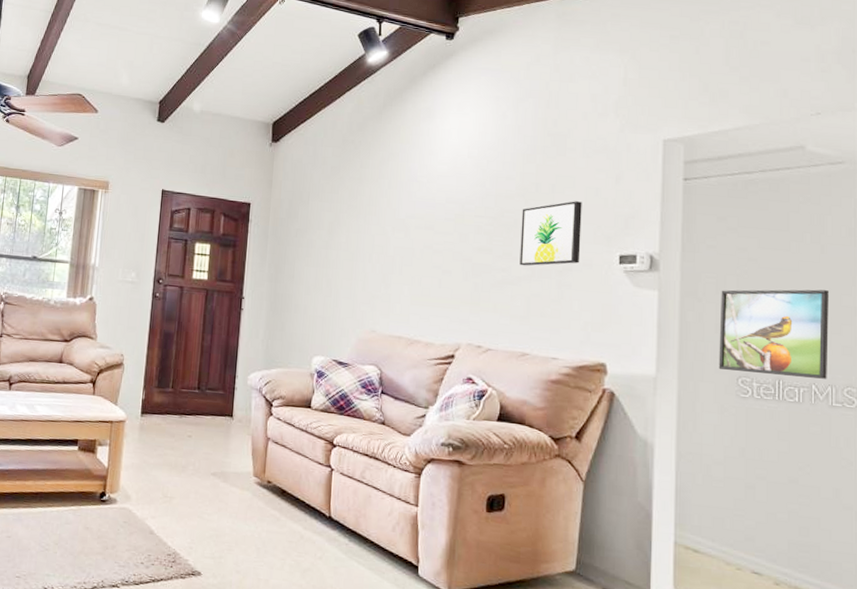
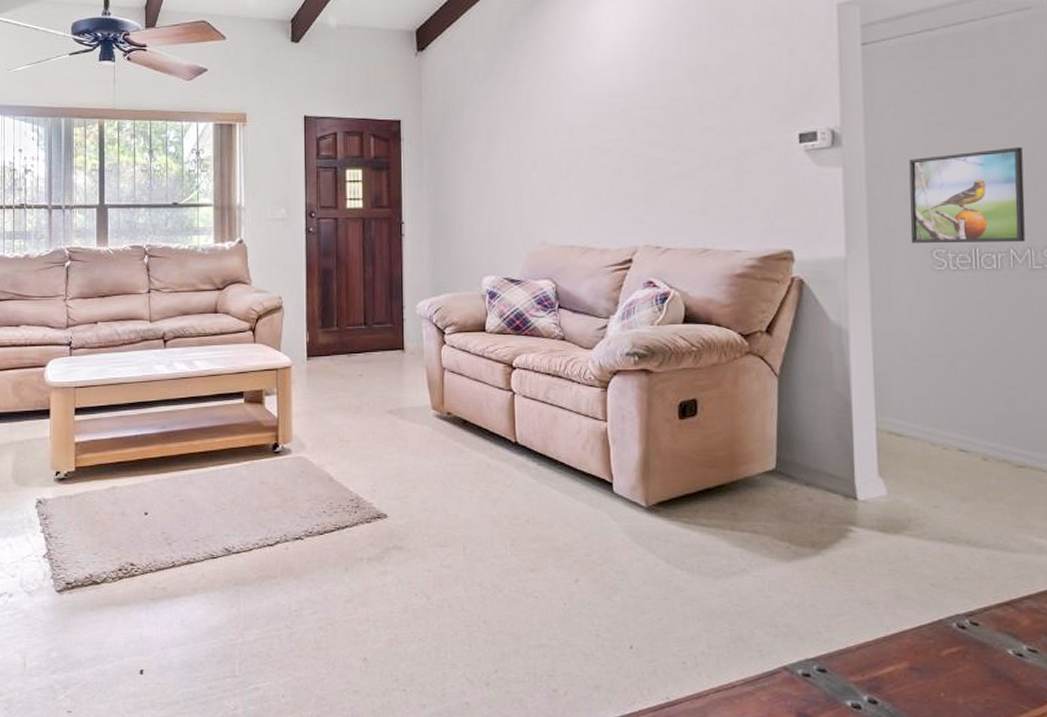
wall art: present [519,201,582,266] -> none [691,80,757,156]

